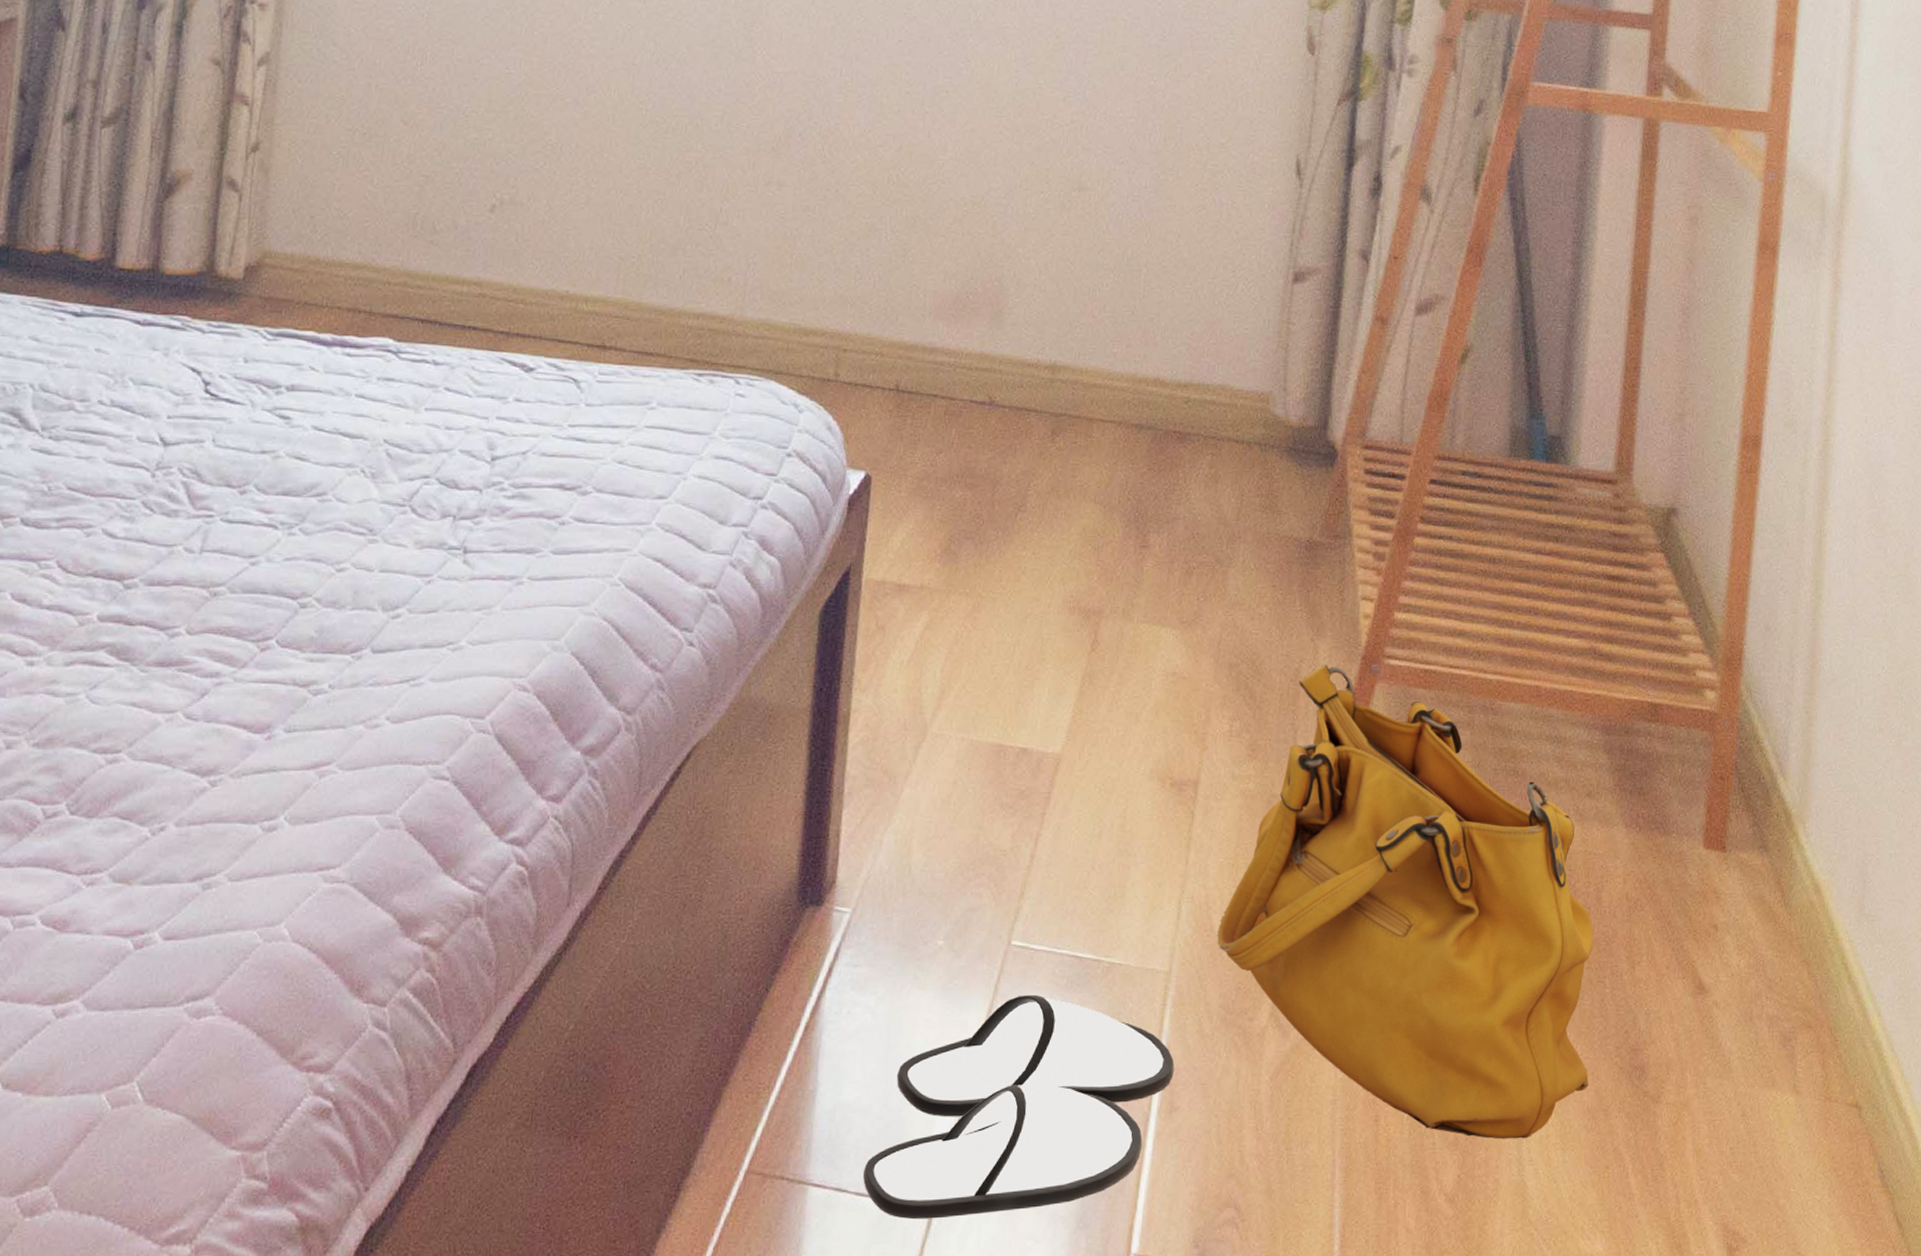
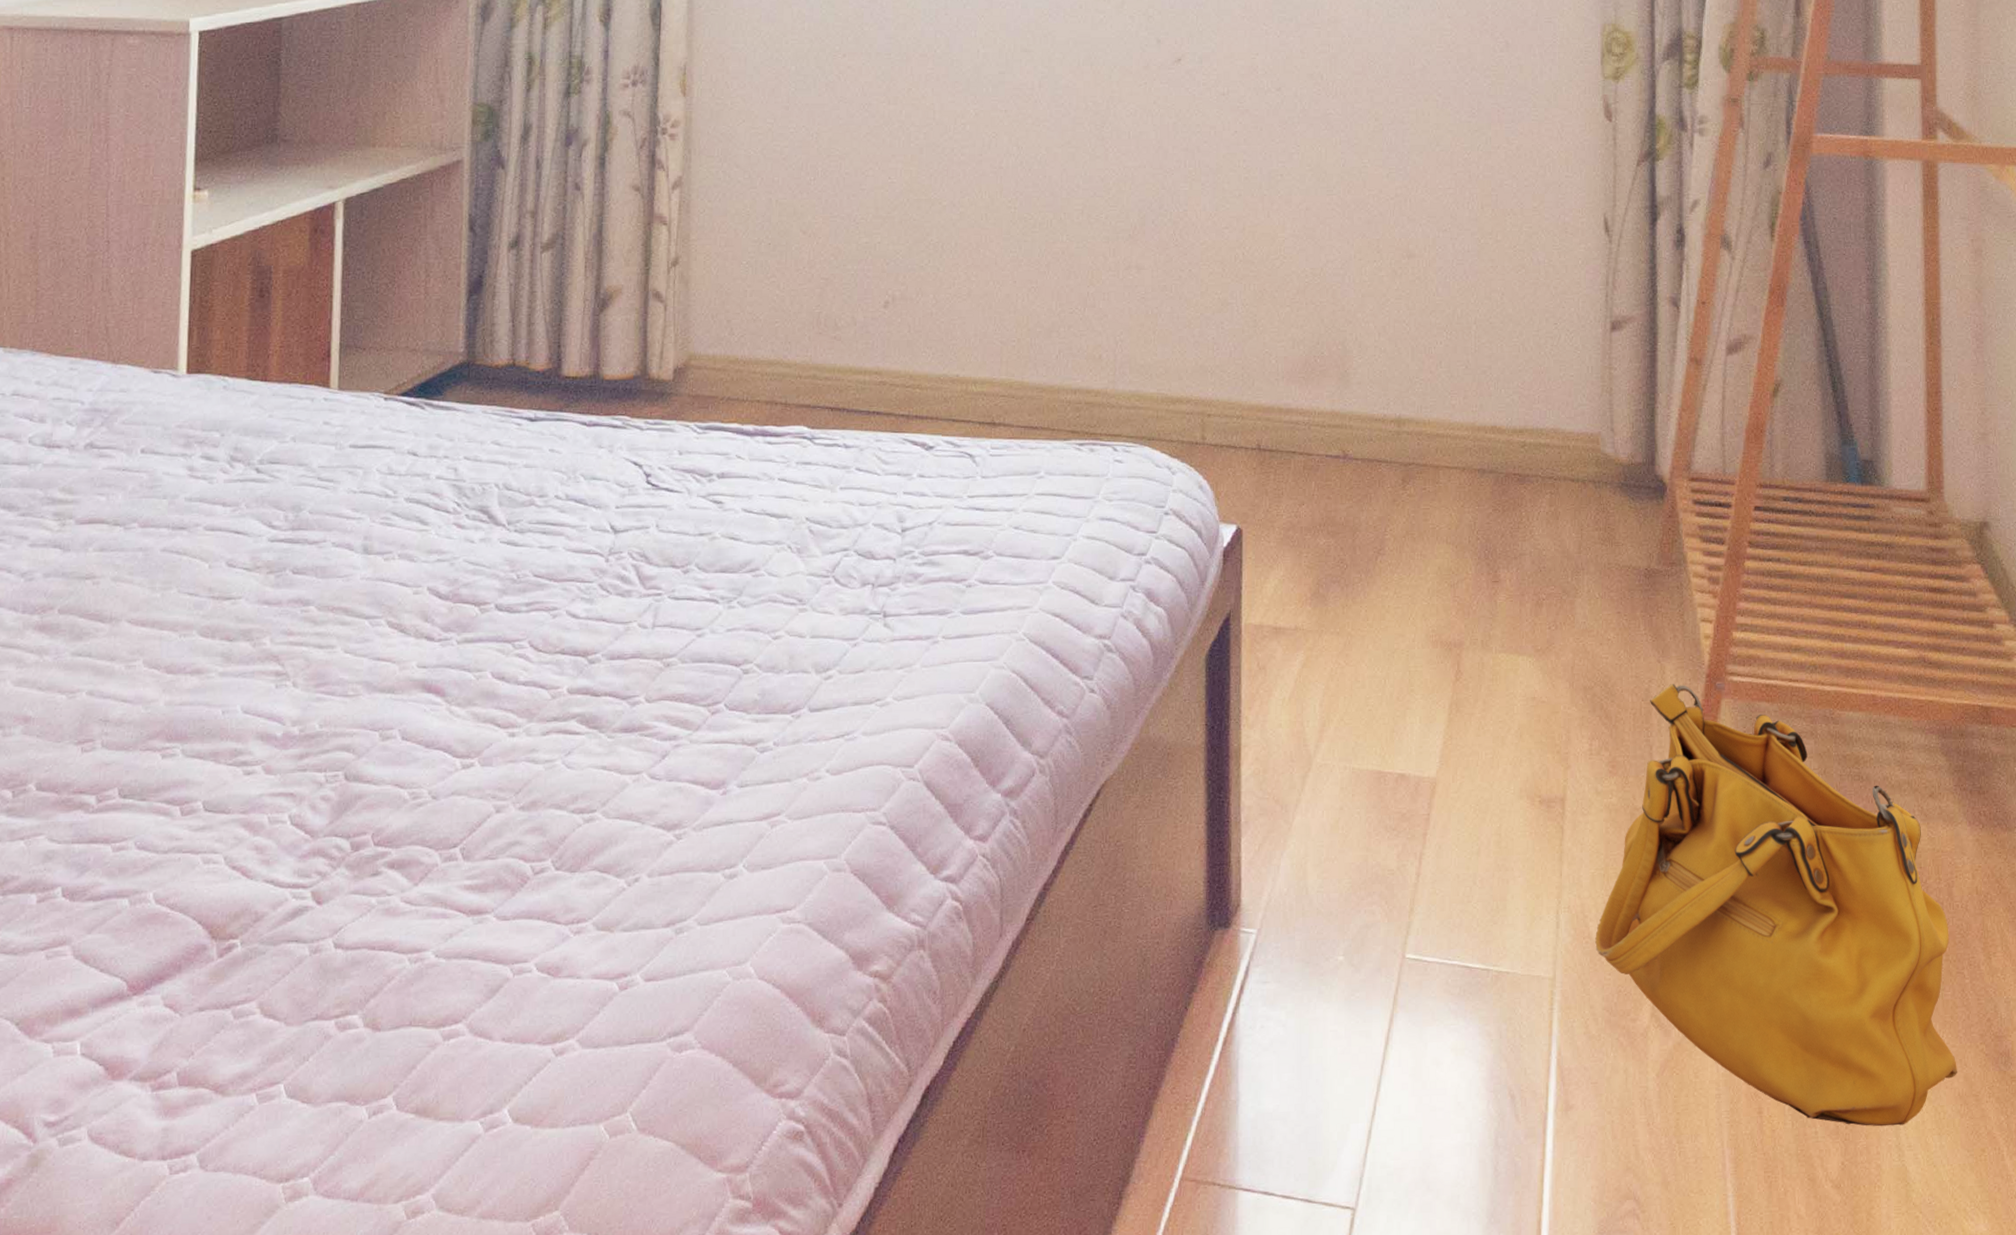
slippers: present [862,994,1175,1220] -> none [1287,1003,1566,1220]

